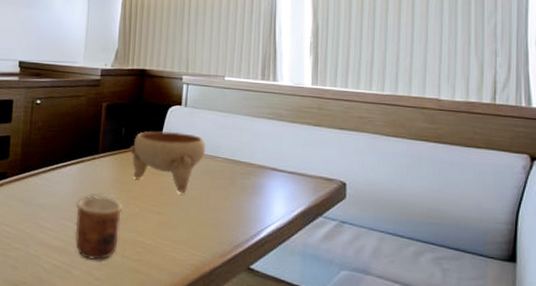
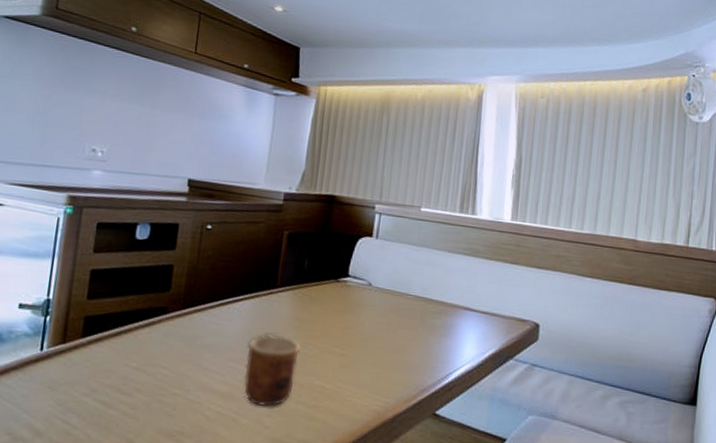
bowl: present [129,131,206,194] -> none [311,264,397,333]

